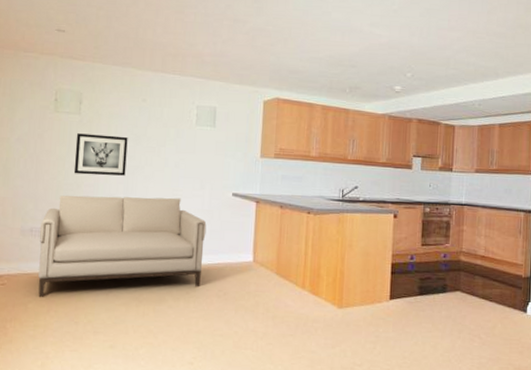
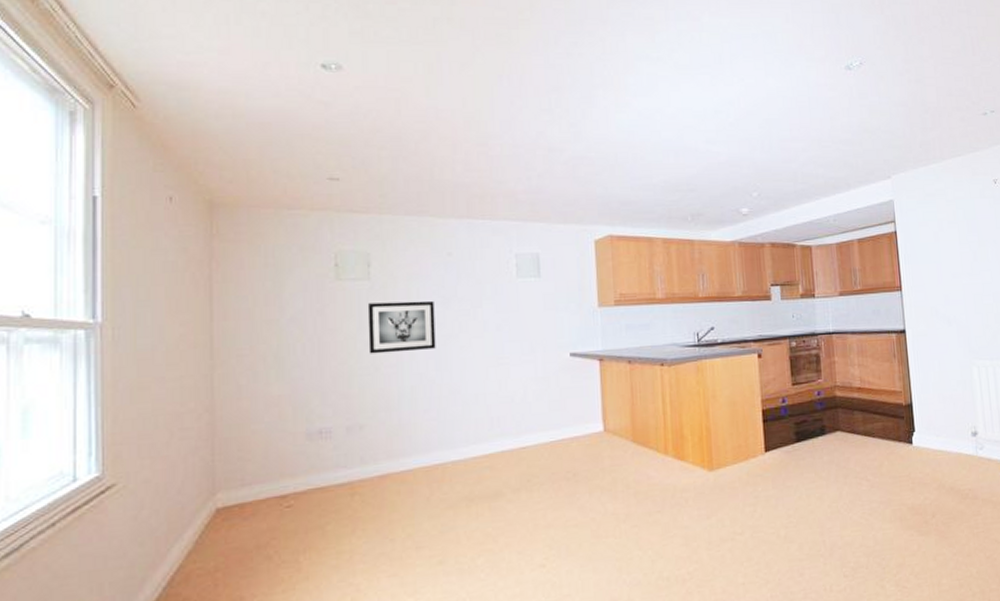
sofa: present [38,195,207,298] -> none [331,367,544,516]

